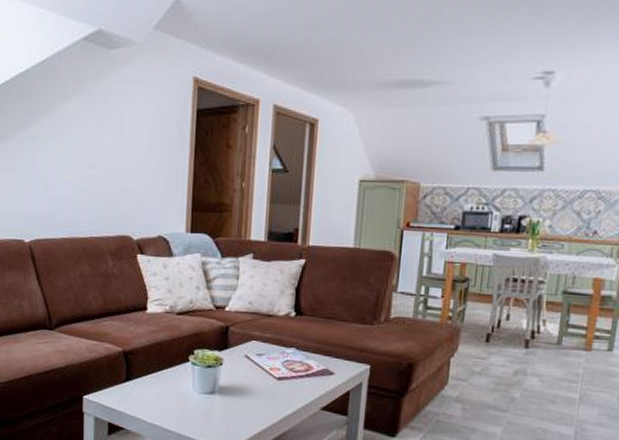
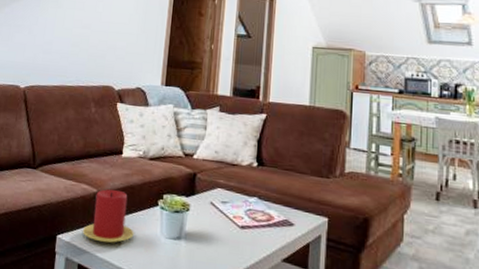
candle: none [109,347,165,402] -> present [82,189,134,244]

